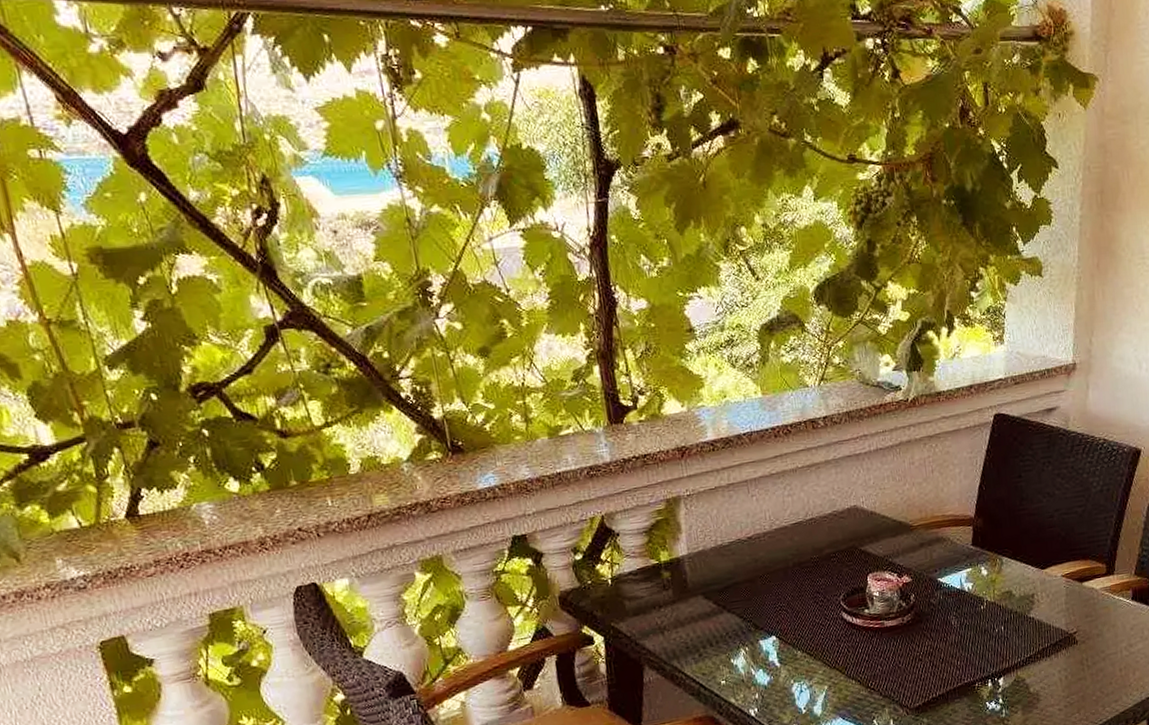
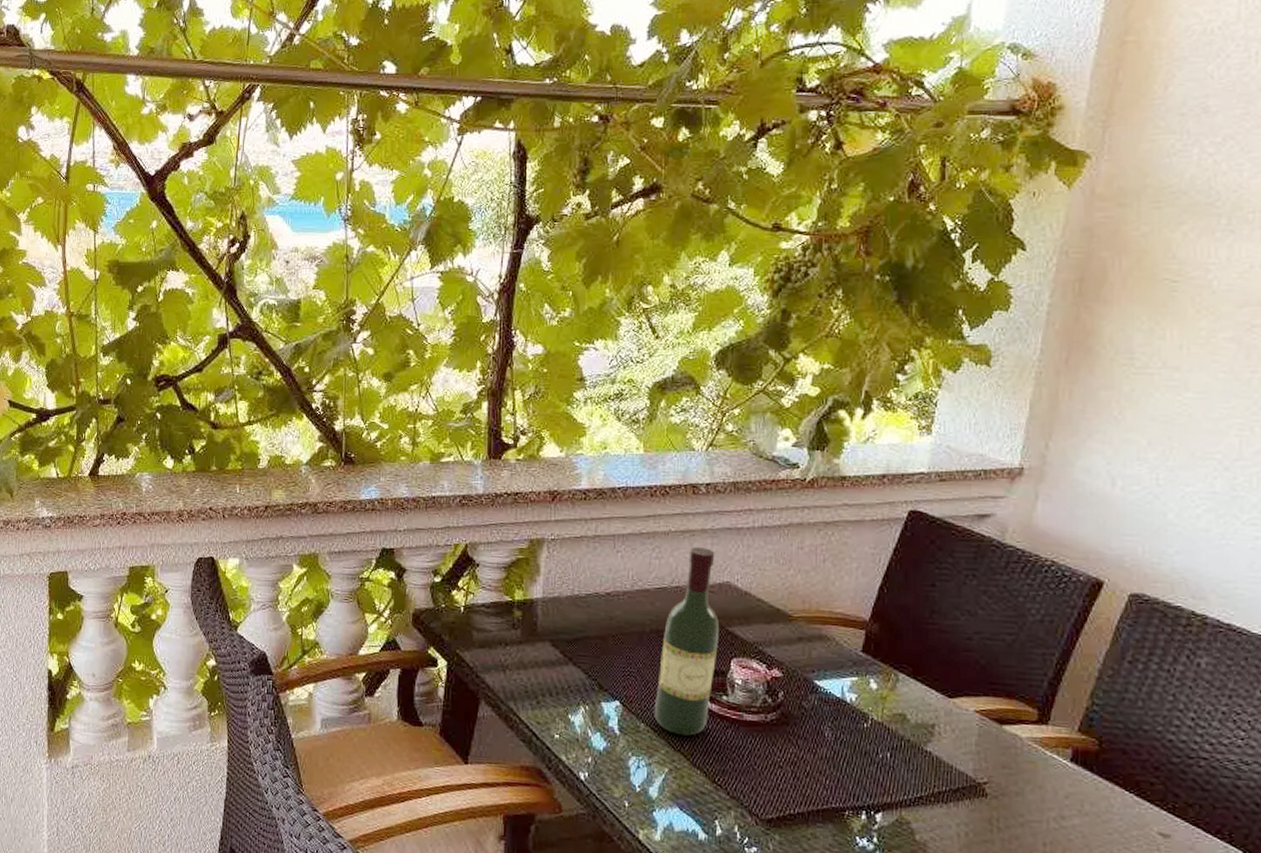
wine bottle: none [805,477,855,654] -> present [654,546,718,736]

